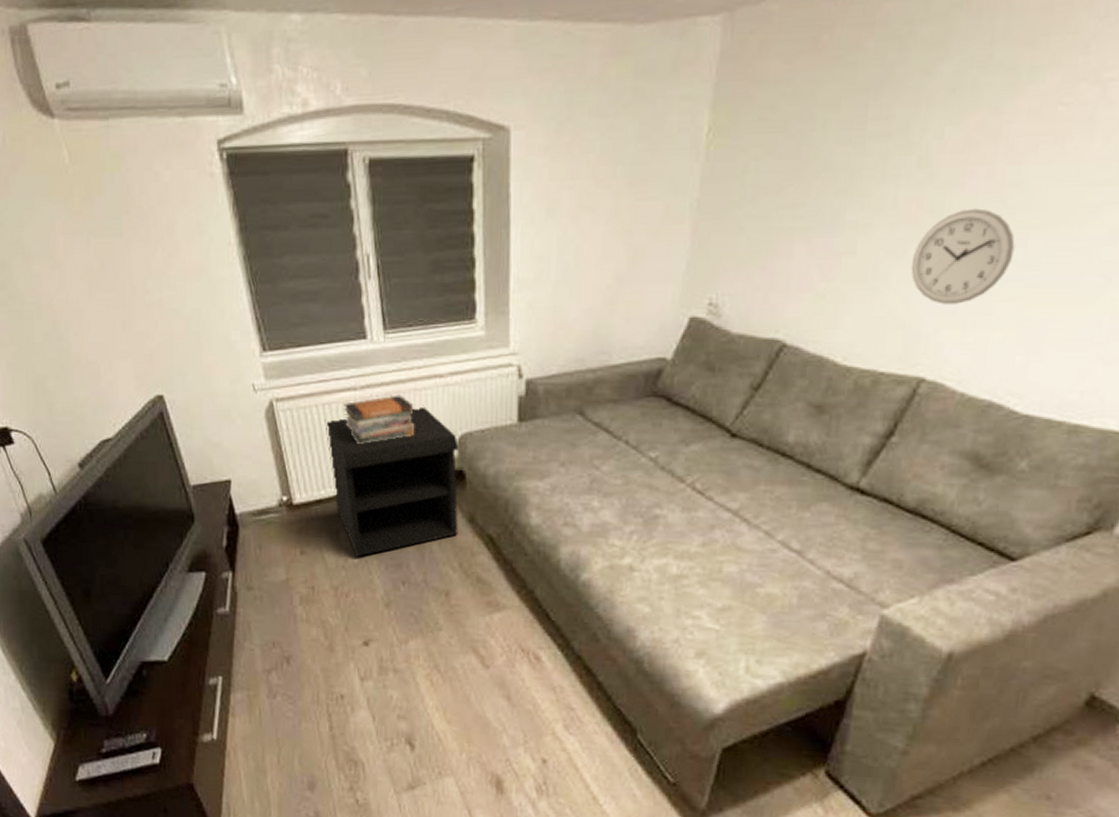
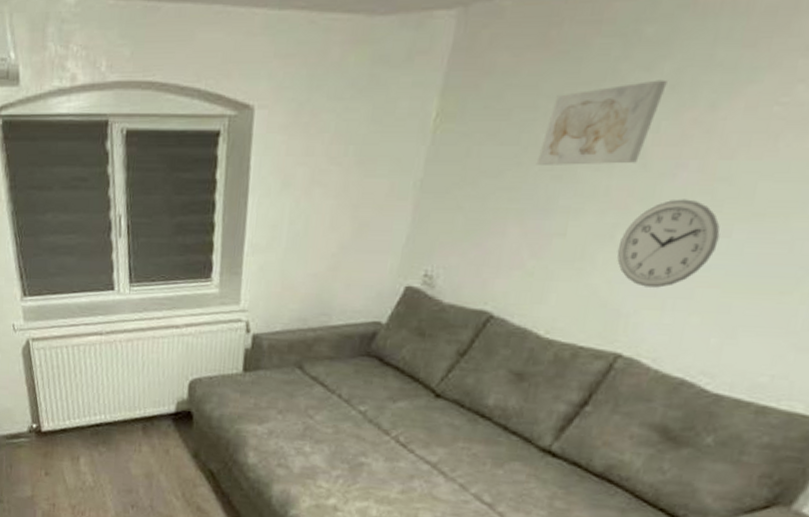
nightstand: present [324,405,459,557] -> none [73,351,189,481]
book stack: present [343,395,415,445] -> none [90,341,152,383]
wall art: none [818,83,947,179] -> present [536,79,667,165]

